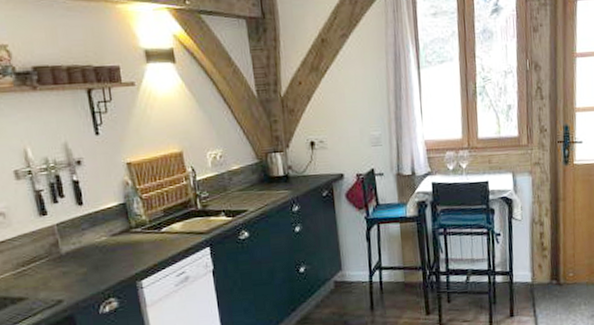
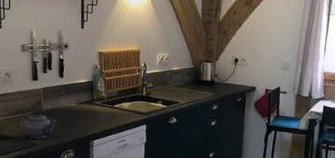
teapot: none [30,256,85,294] -> present [18,111,56,139]

